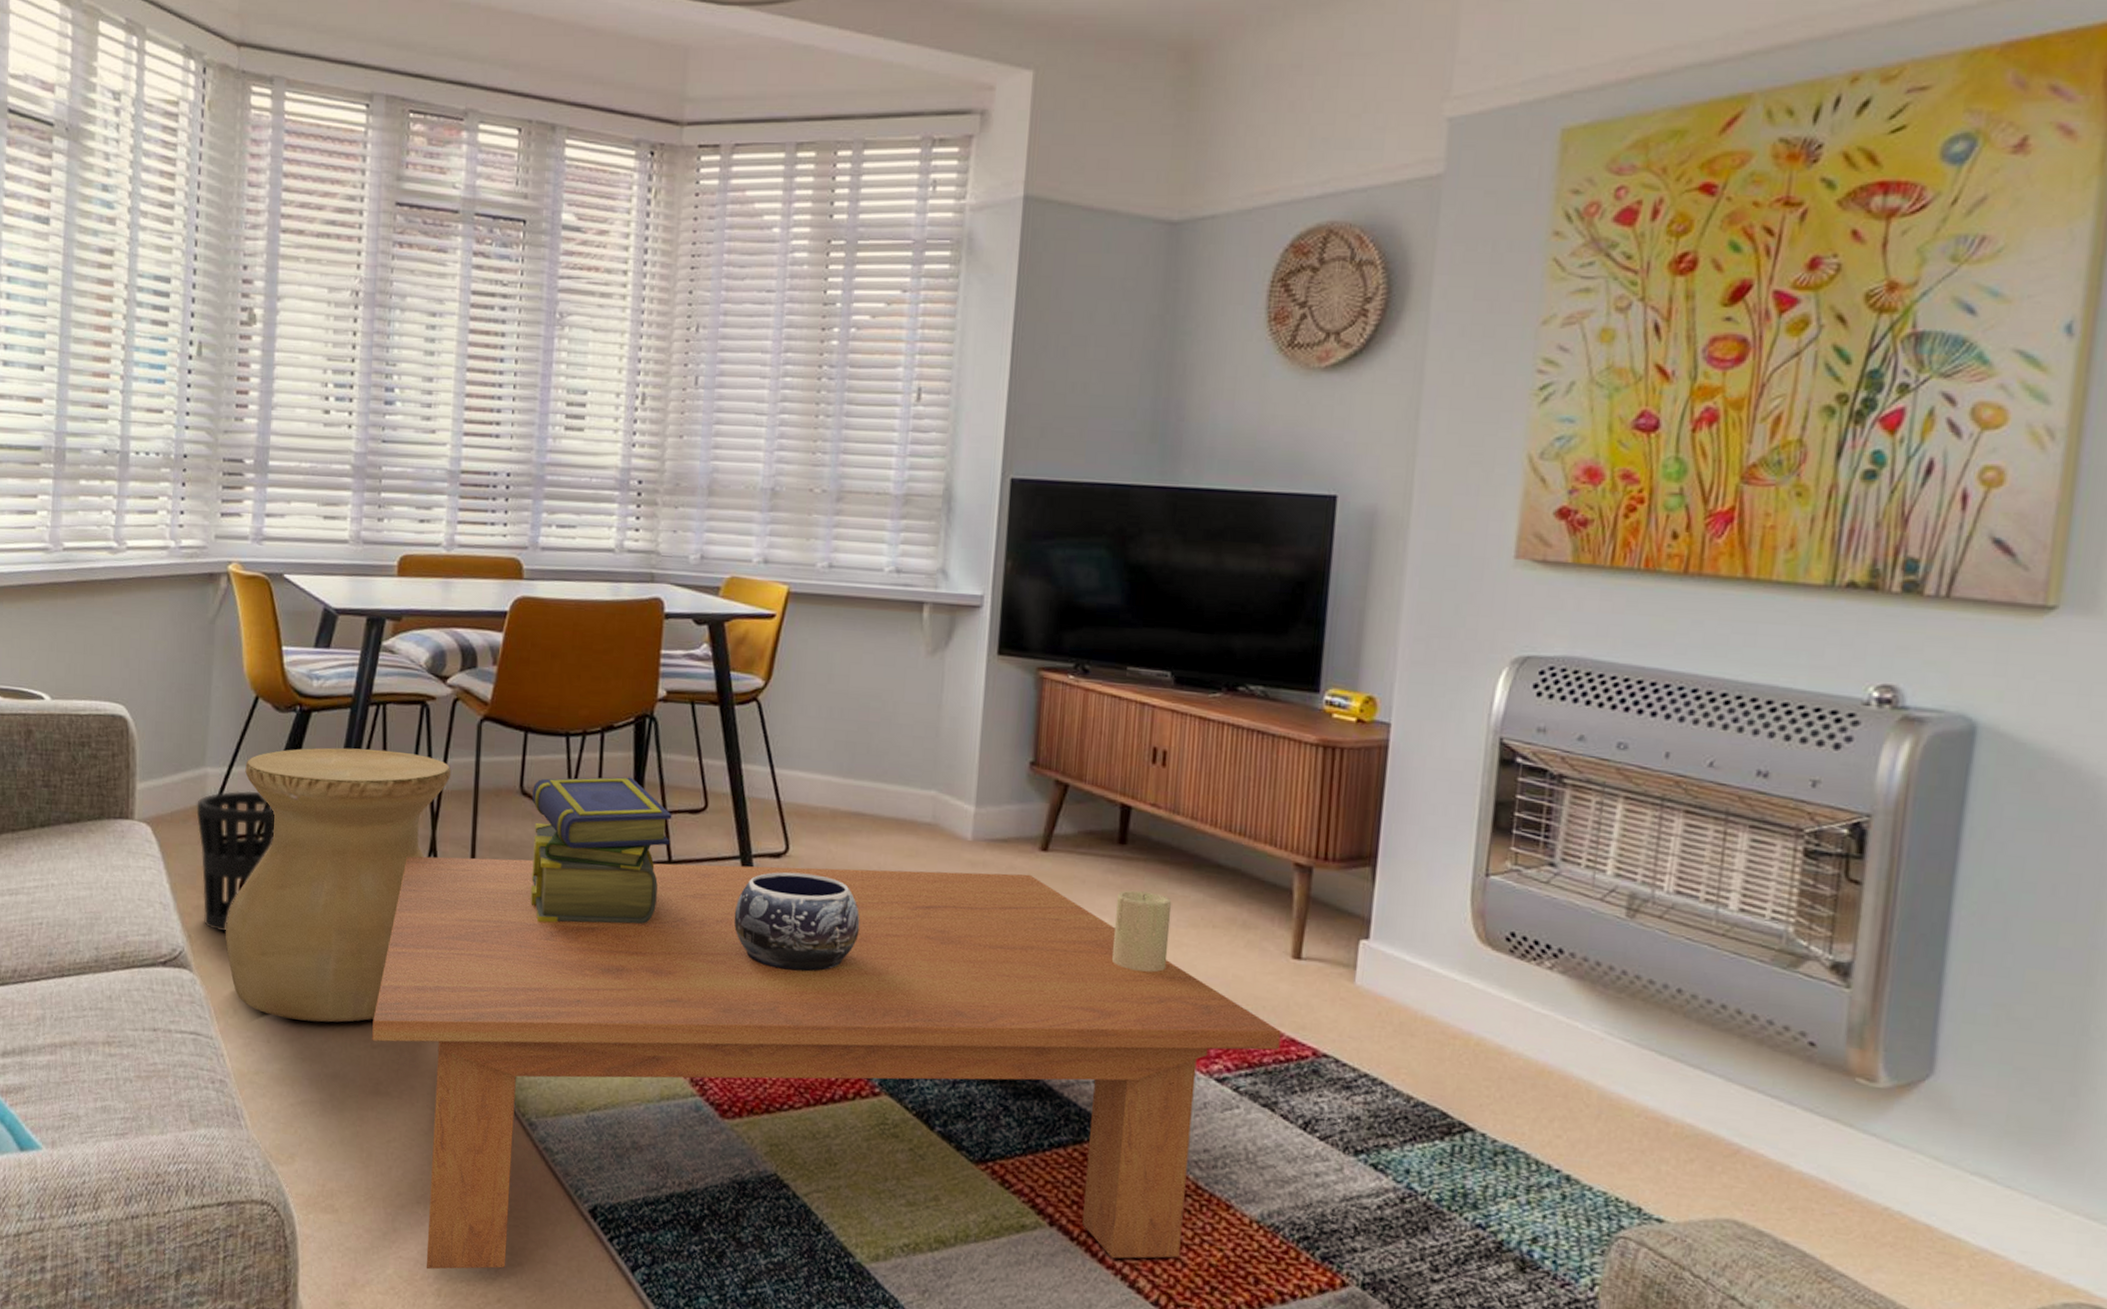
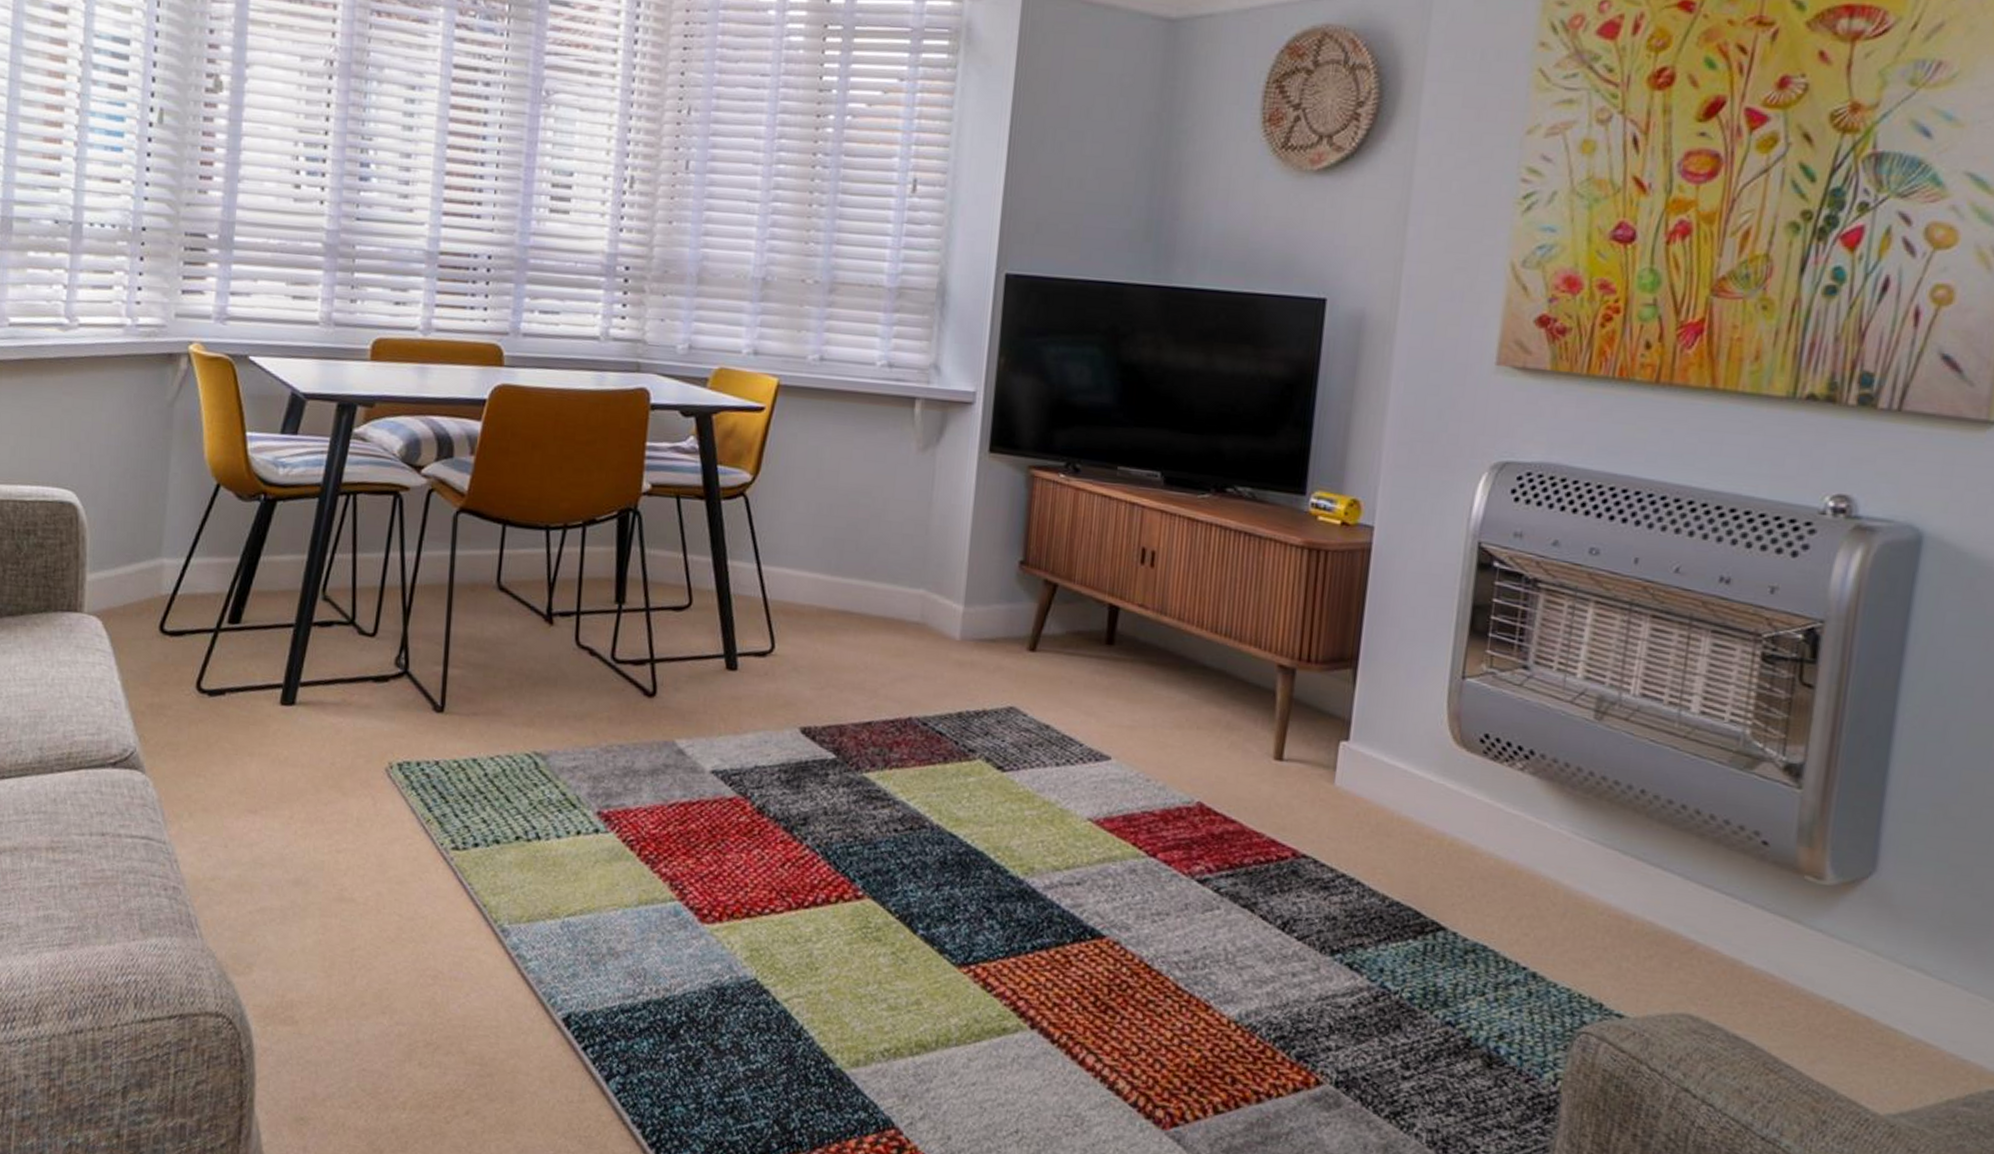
wastebasket: present [196,791,275,931] -> none [151,583,236,731]
side table: present [225,747,452,1023] -> none [180,539,425,826]
coffee table: present [372,856,1281,1270] -> none [337,652,1262,1082]
stack of books: present [530,776,672,924] -> none [505,572,655,724]
decorative bowl: present [734,872,860,972] -> none [717,671,846,773]
candle: present [1111,890,1172,973] -> none [1096,691,1158,774]

